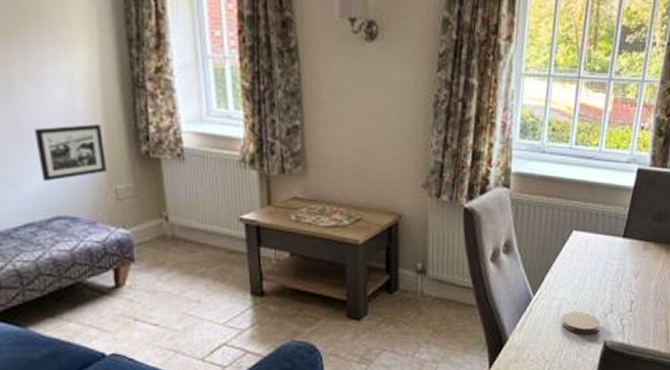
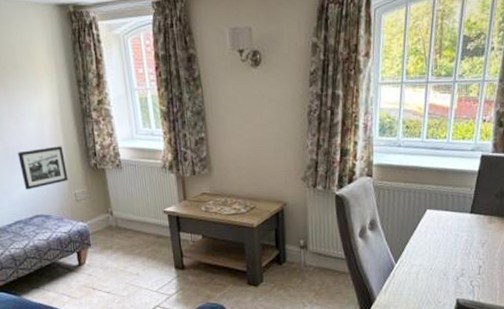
coaster: present [561,311,600,334] -> none [419,275,453,294]

